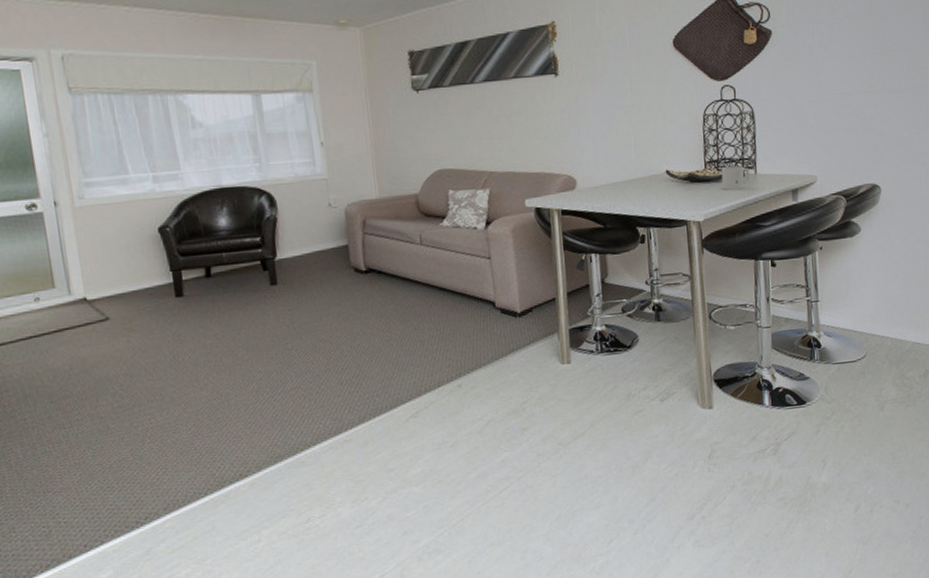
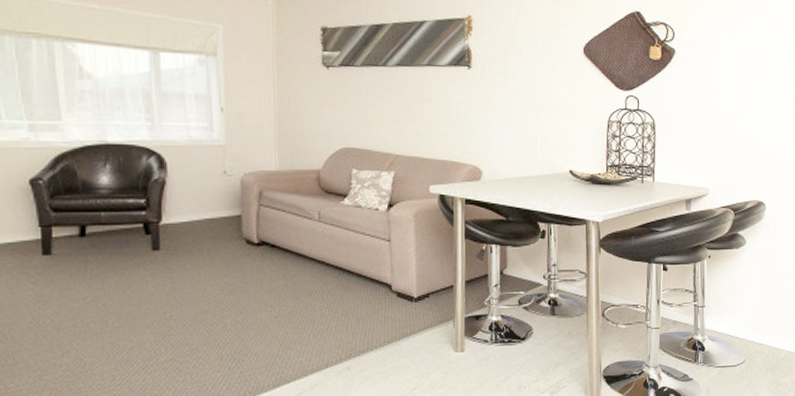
mug: present [721,165,750,191] -> none [621,171,648,196]

